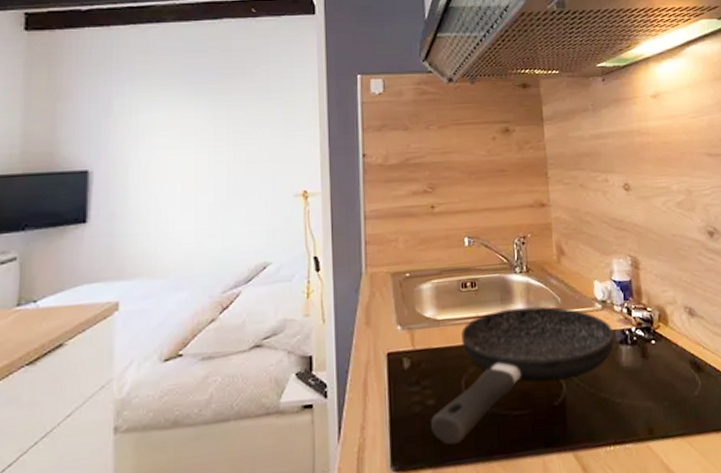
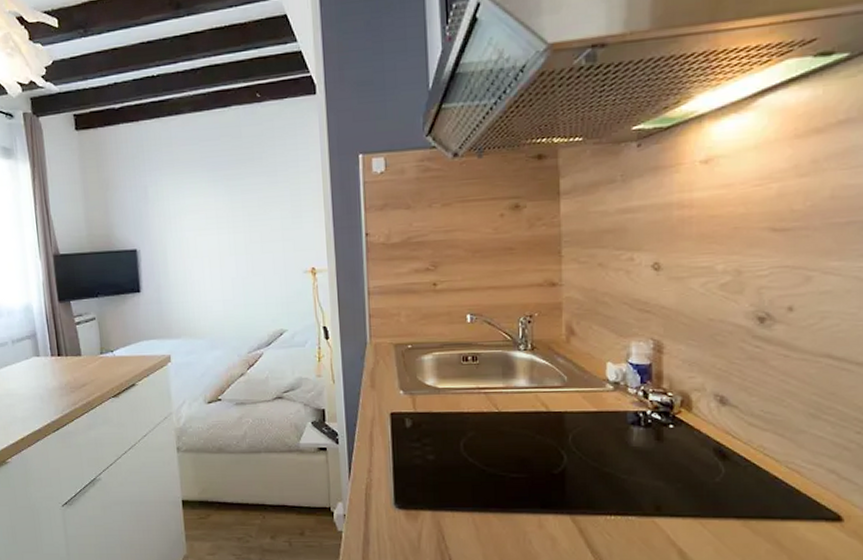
frying pan: present [431,306,614,446] -> none [431,382,626,495]

